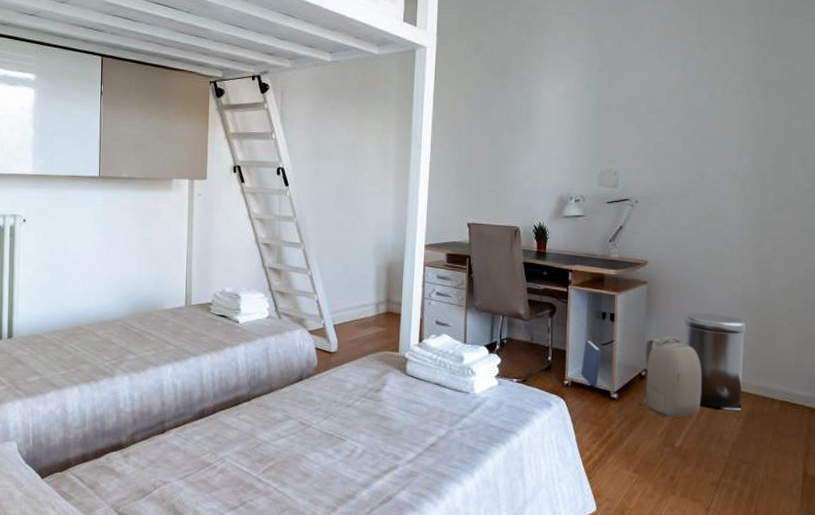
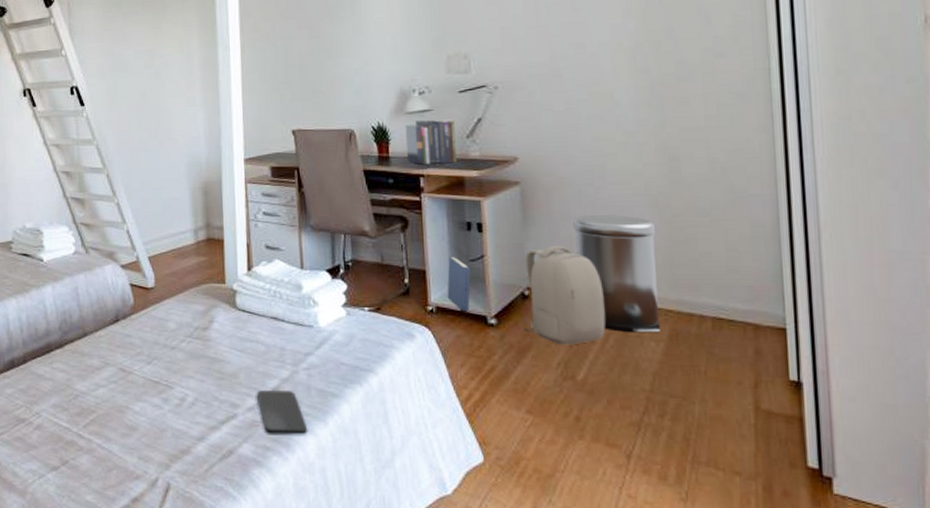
smartphone: none [416,445,457,485] -> present [256,390,308,435]
books: none [560,224,601,262] -> present [405,119,457,165]

